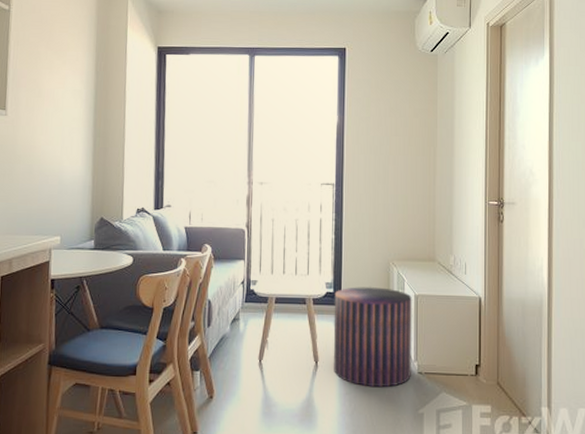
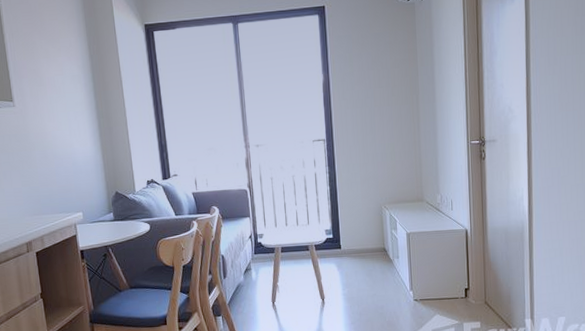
pouf: present [333,287,412,388] -> none [334,229,408,316]

